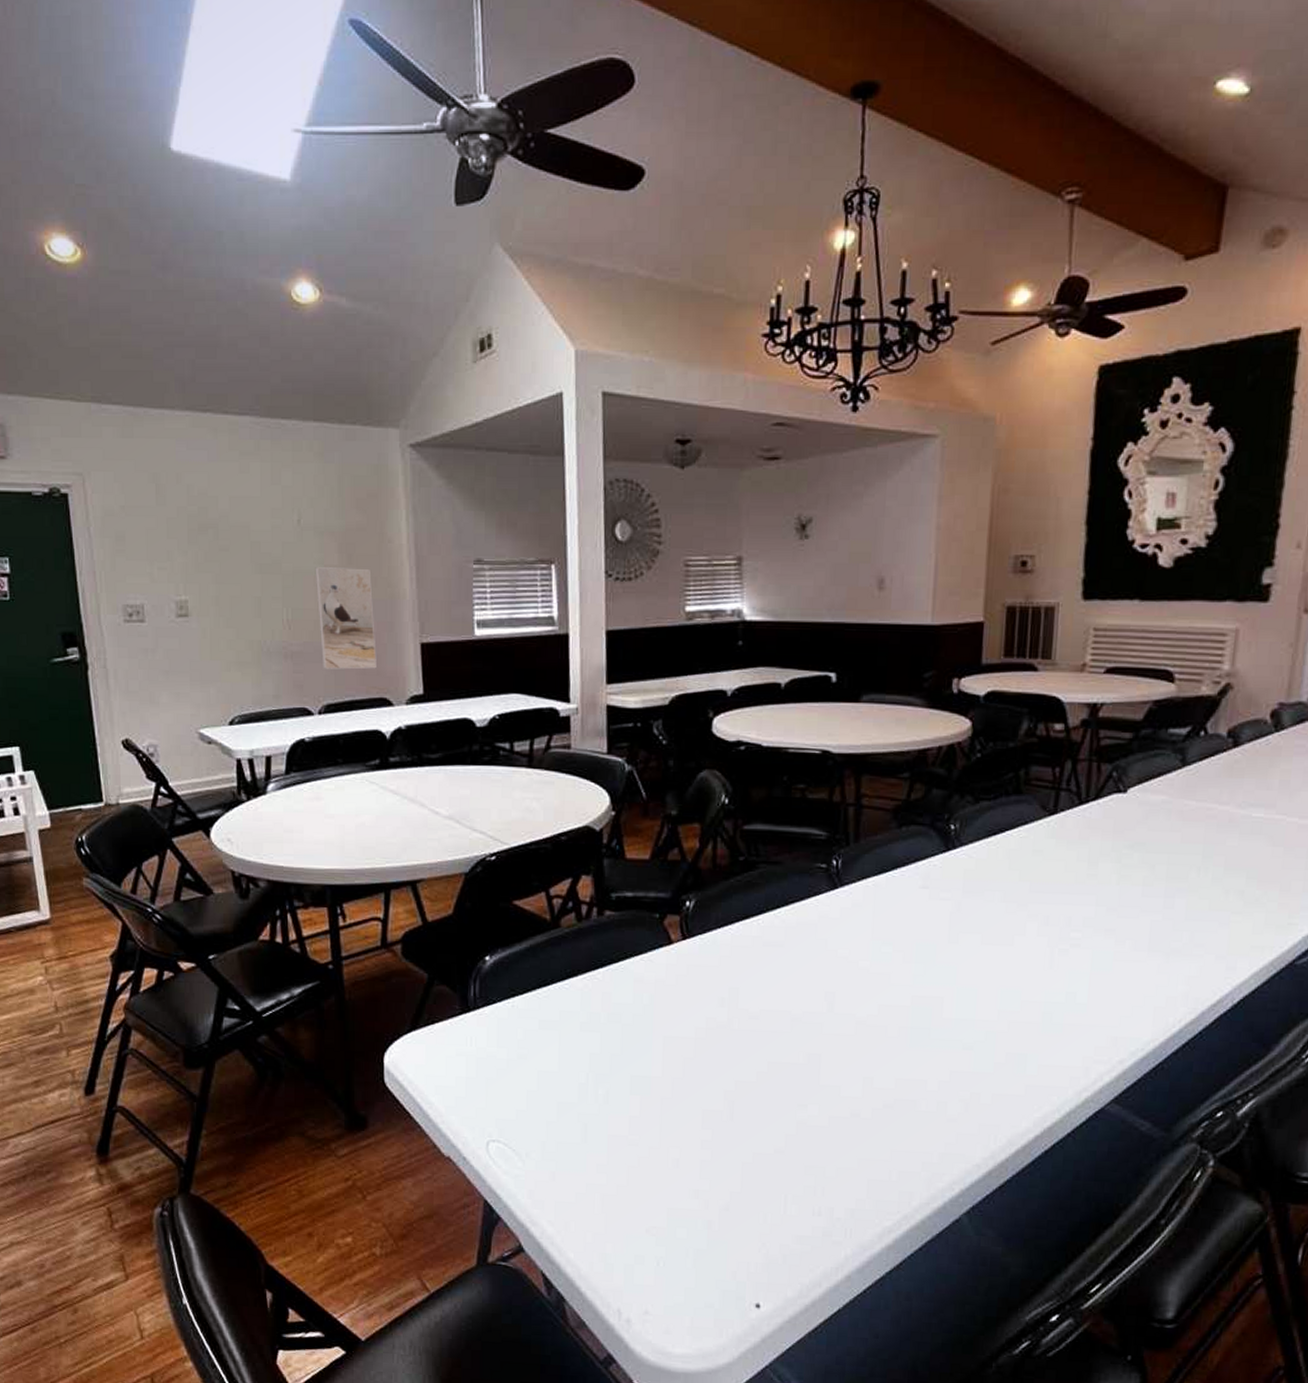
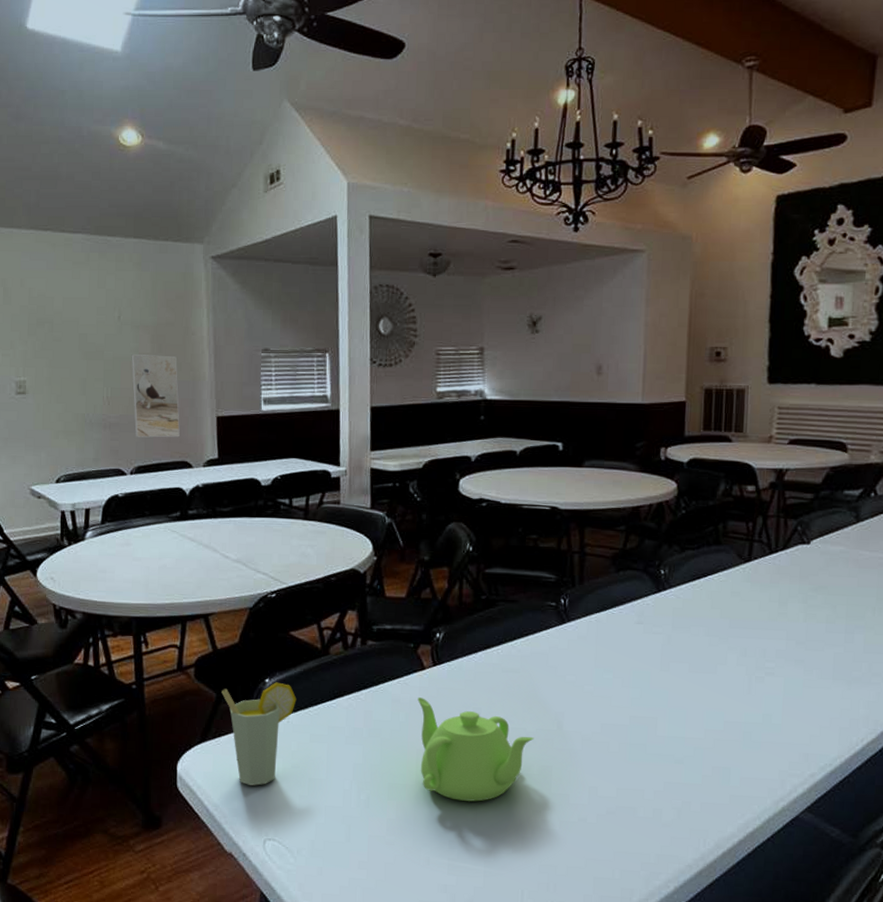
cup: none [434,960,523,1080] -> present [221,682,297,786]
teapot: none [664,976,800,1096] -> present [417,697,534,802]

